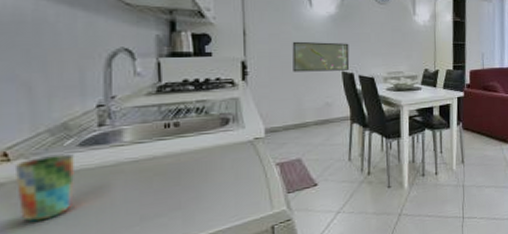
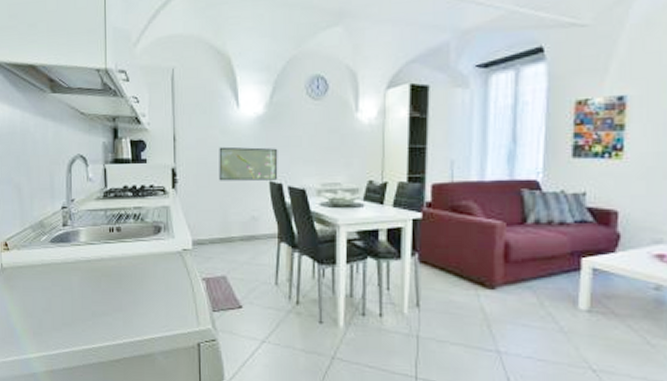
cup: present [14,153,74,222] -> none [11,248,48,303]

